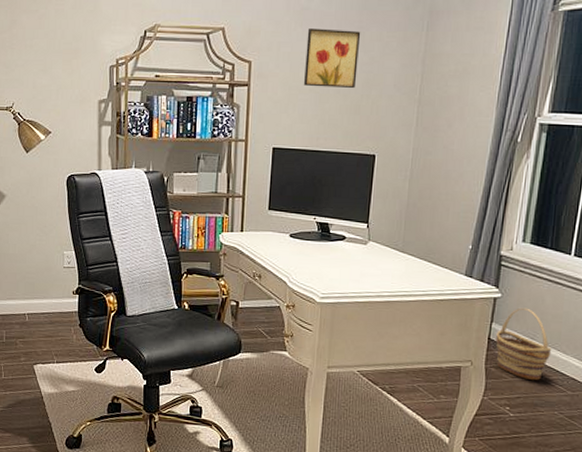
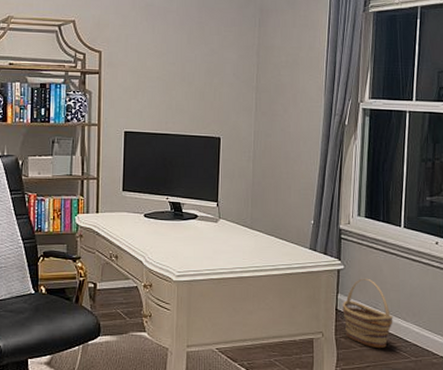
wall art: present [304,28,361,89] -> none [152,23,201,77]

